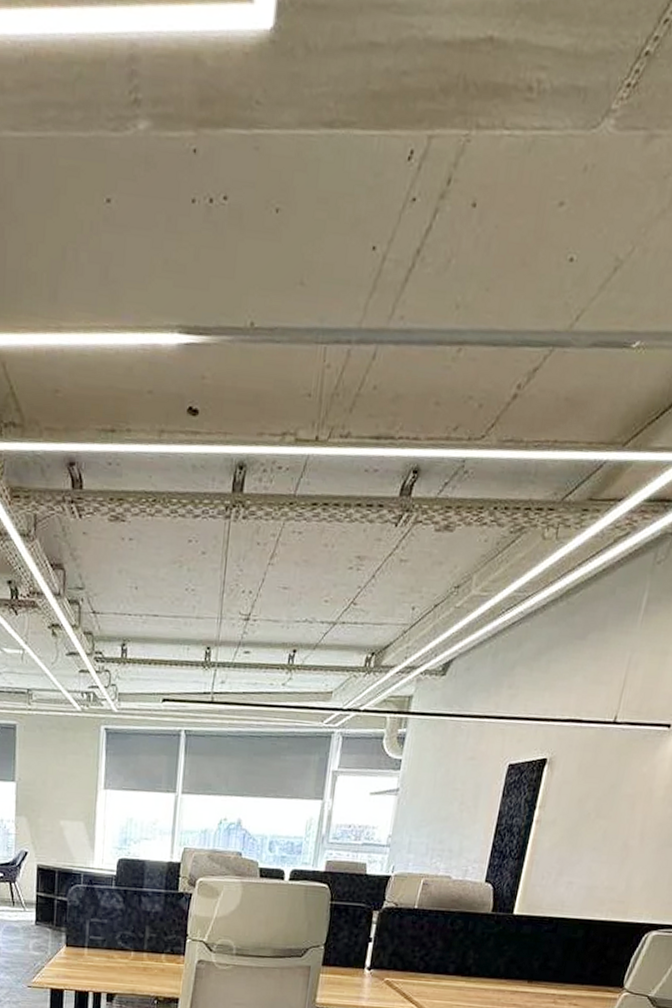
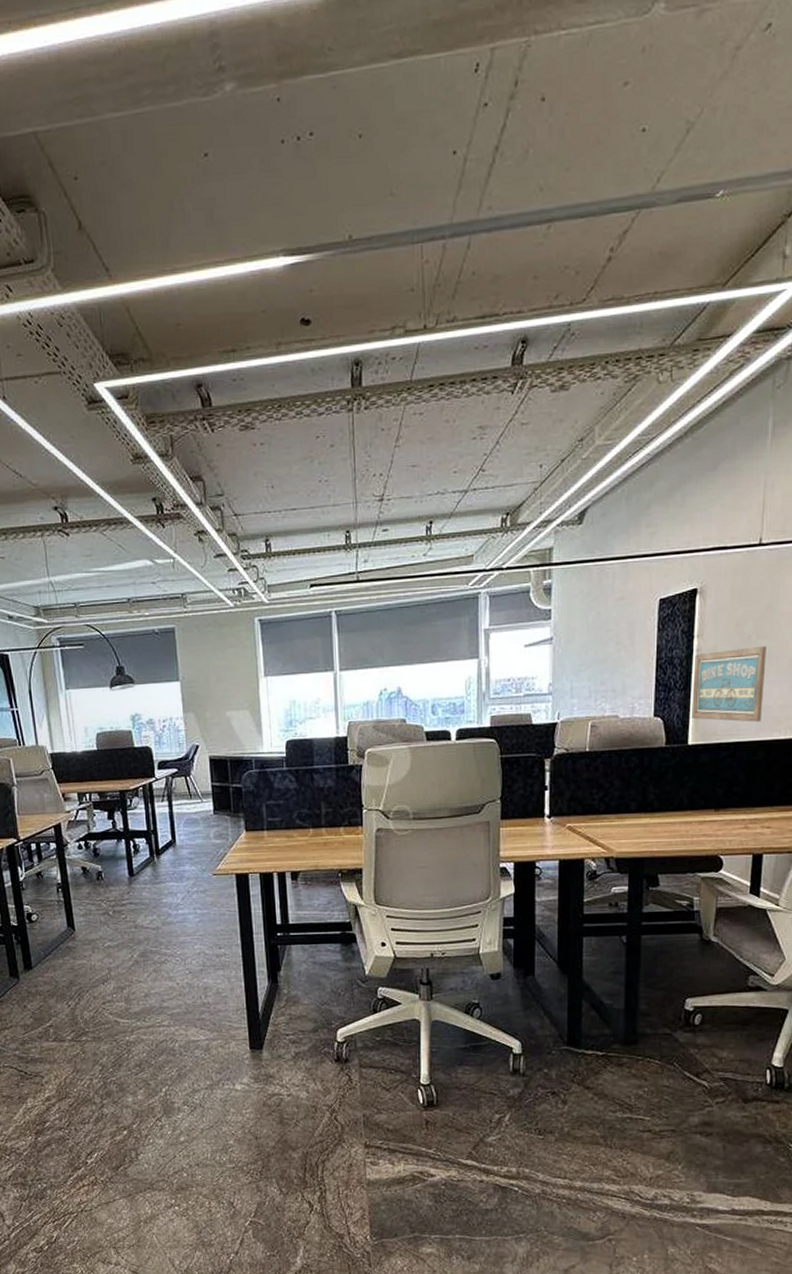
wall art: none [521,824,603,901] -> present [692,646,766,722]

